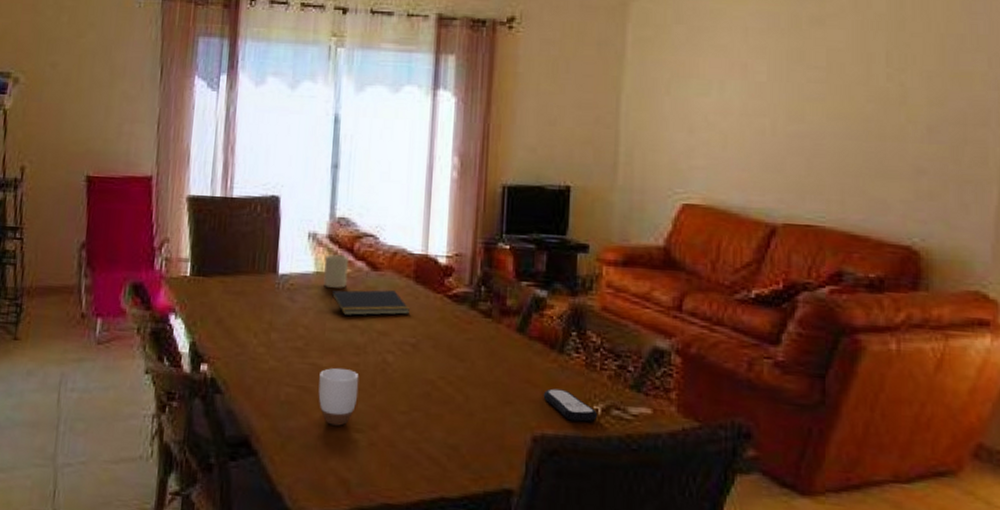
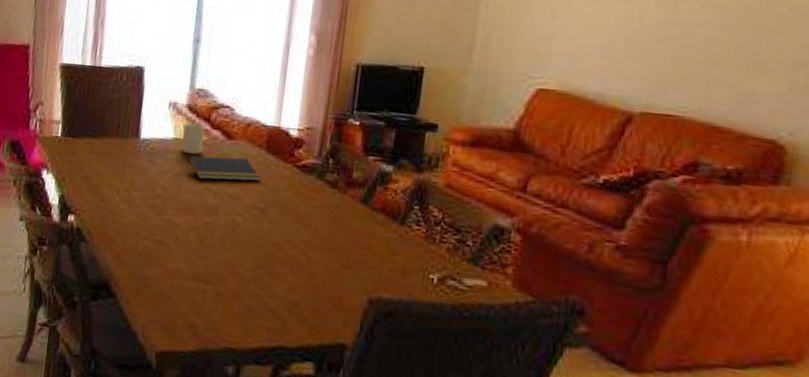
mug: present [318,367,359,426] -> none [172,225,210,277]
remote control: present [543,388,598,422] -> none [381,256,434,289]

